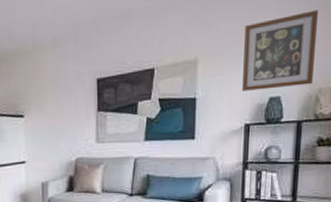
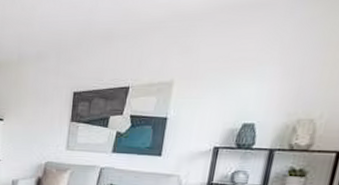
wall art: present [243,10,319,91] -> none [215,42,308,116]

